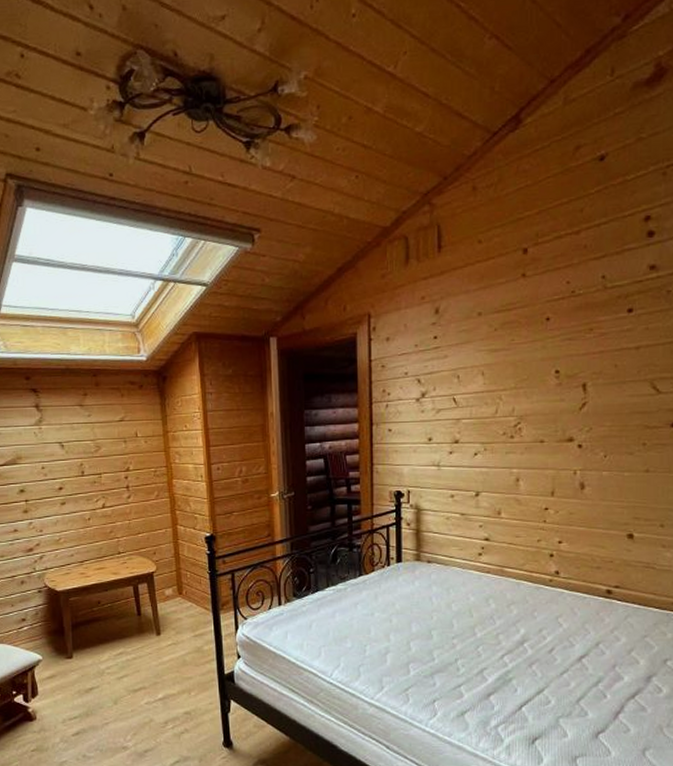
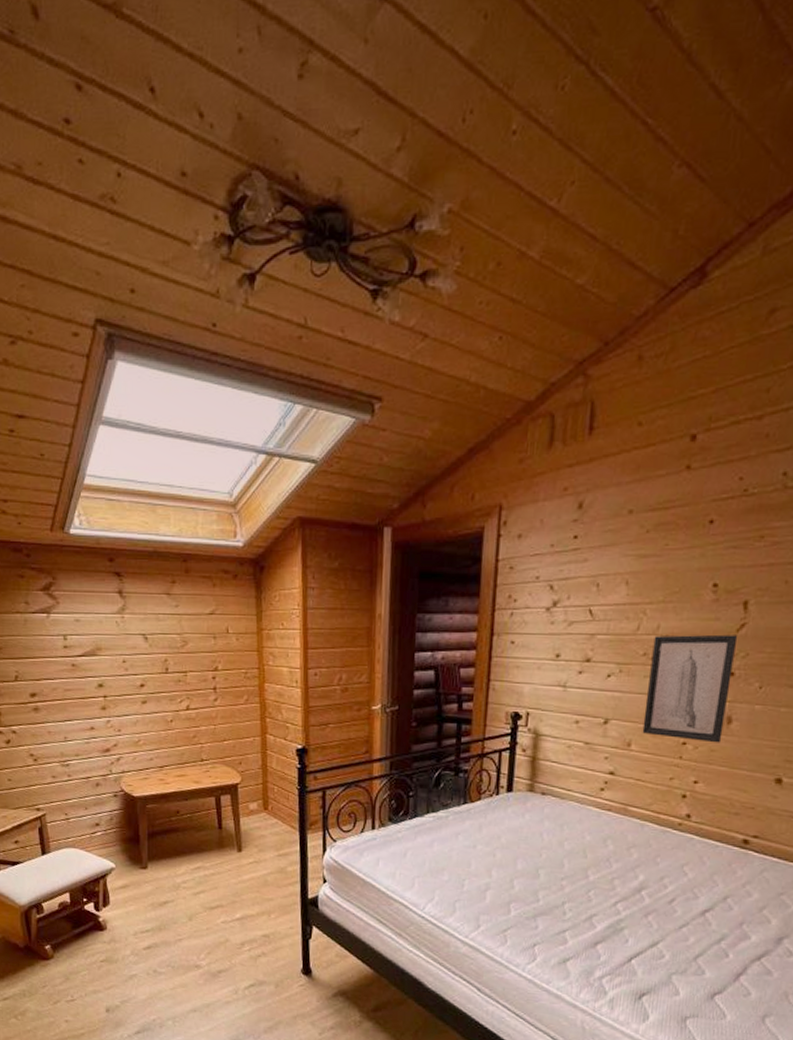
wall art: none [509,413,581,507] -> present [642,634,738,743]

